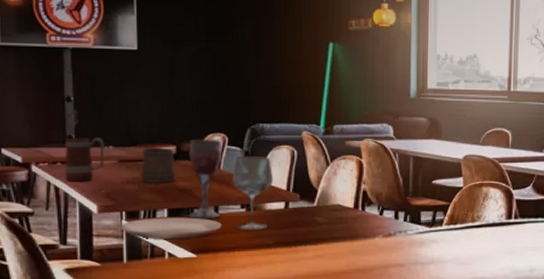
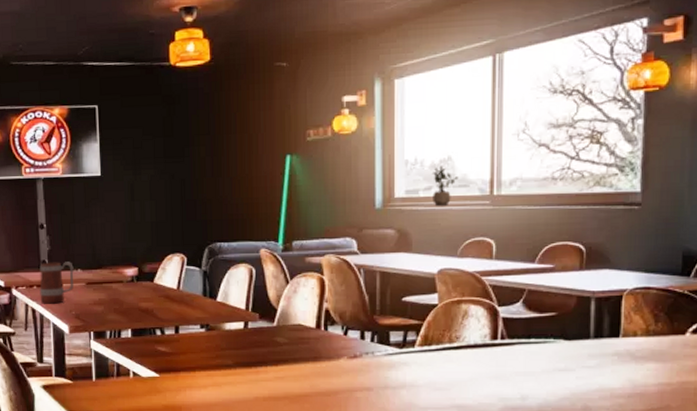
plate: present [121,217,222,240] -> none [89,337,183,360]
beer mug: present [140,148,176,183] -> none [106,270,138,304]
cup: present [188,138,222,220] -> none [150,259,182,340]
wine glass: present [232,155,274,231] -> none [191,275,232,351]
potted plant: none [459,62,482,99] -> present [431,166,459,207]

